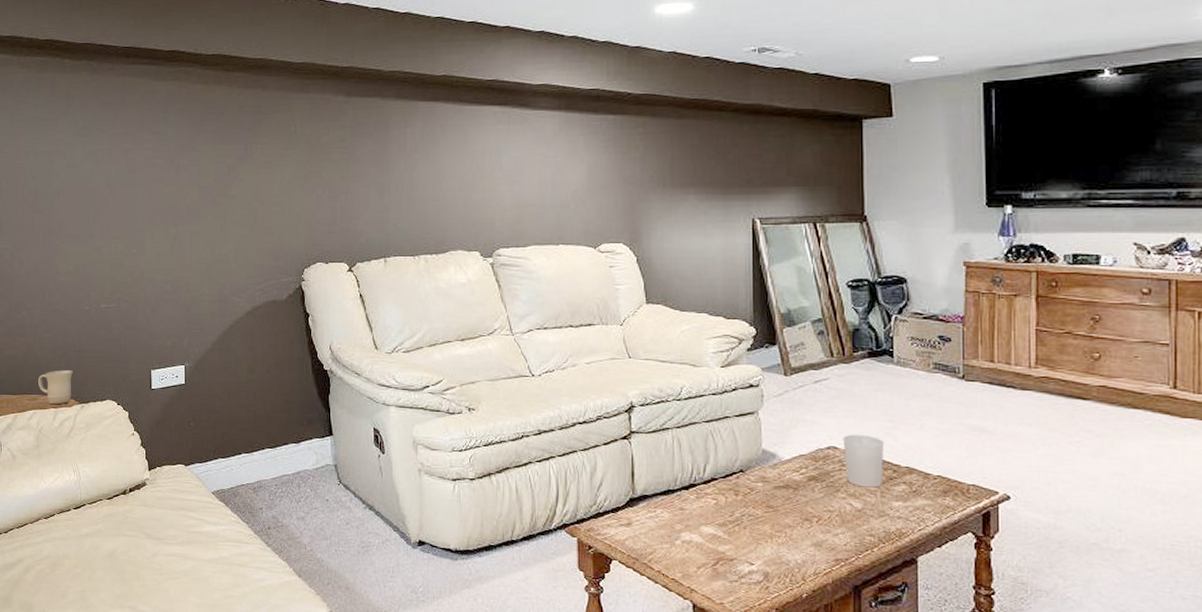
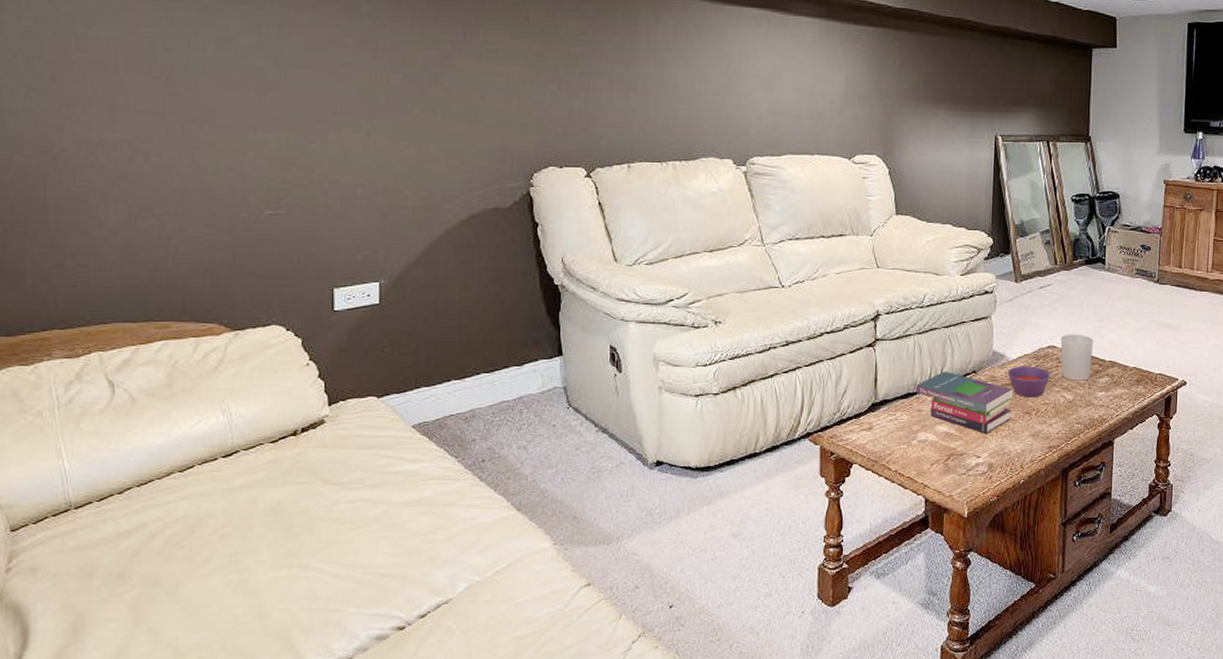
mug: present [38,370,74,405] -> none [171,290,224,333]
books: none [677,468,788,539] -> present [916,371,1013,434]
bowl: none [780,467,832,503] -> present [1007,366,1050,398]

